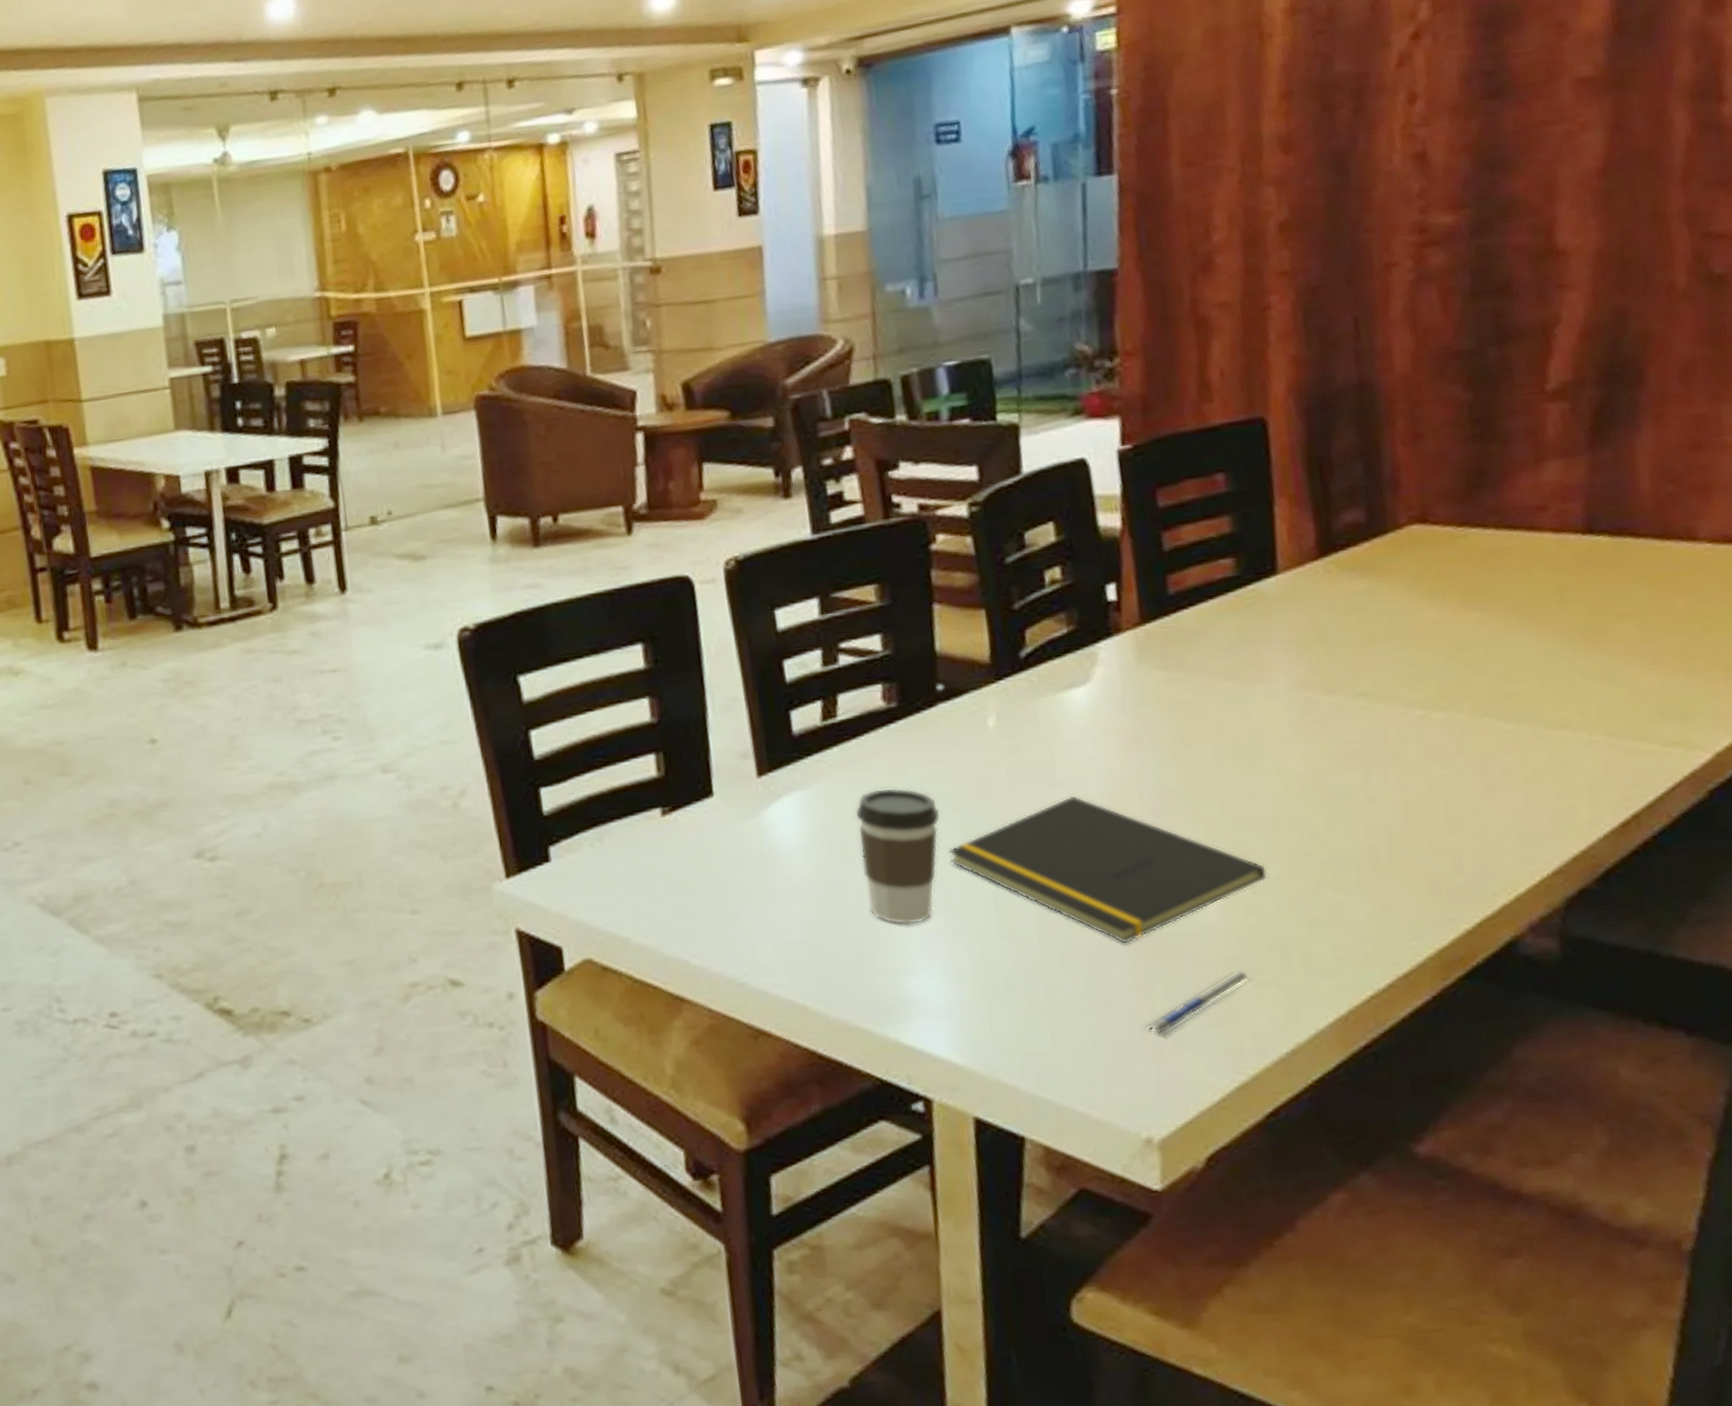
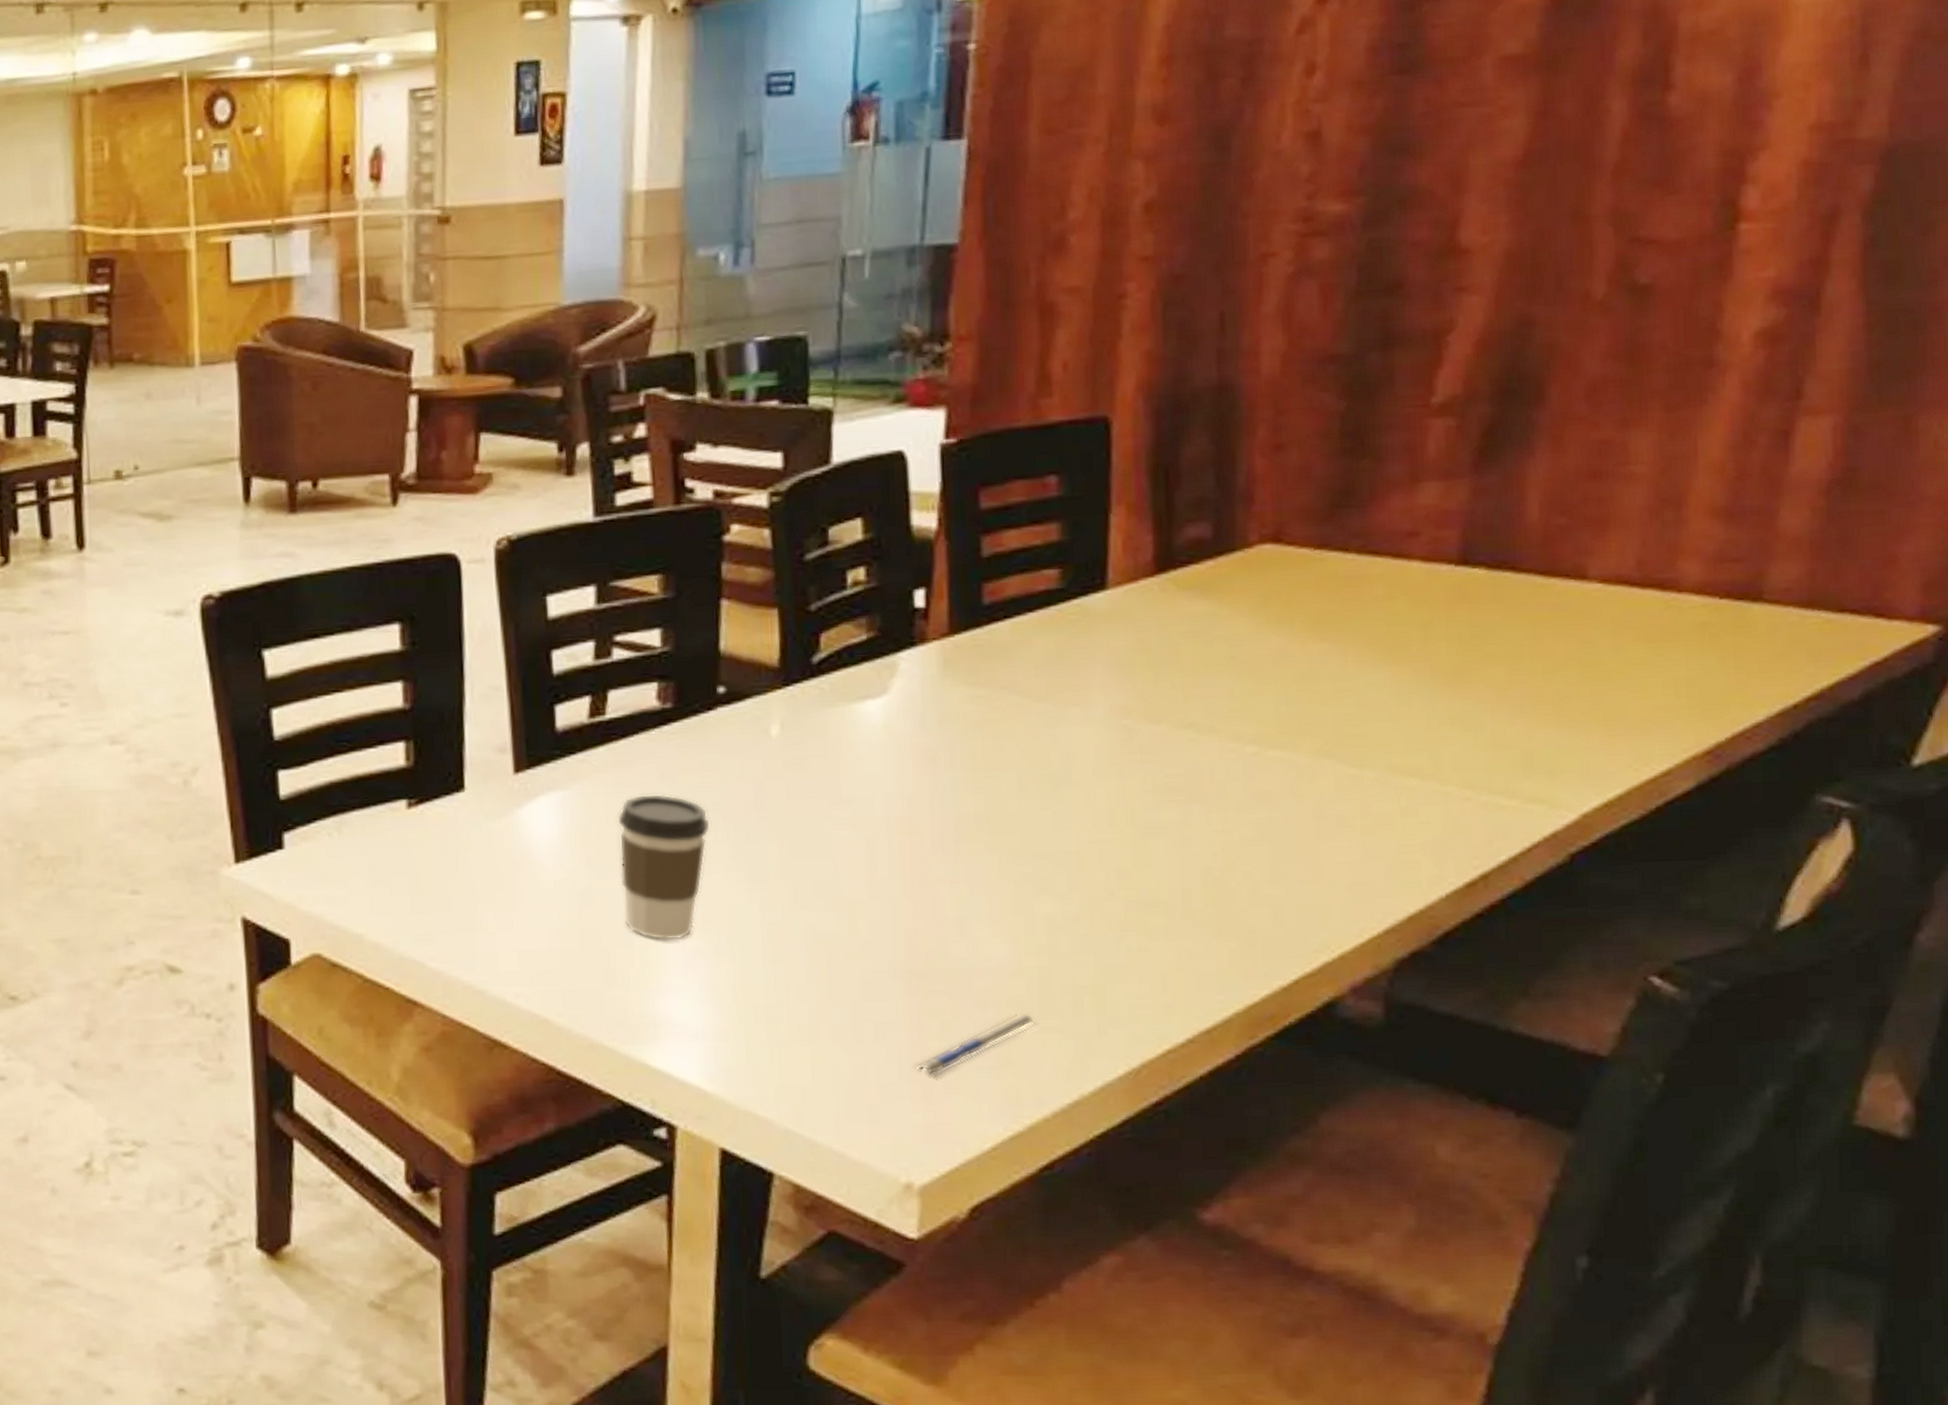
notepad: present [947,795,1268,944] -> none [715,814,1065,976]

